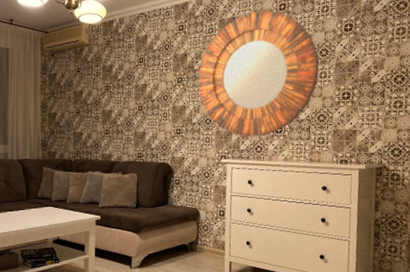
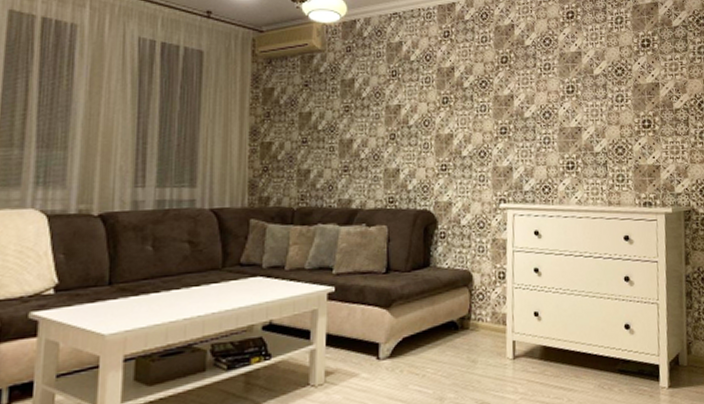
home mirror: present [198,10,319,137] -> none [469,18,615,175]

